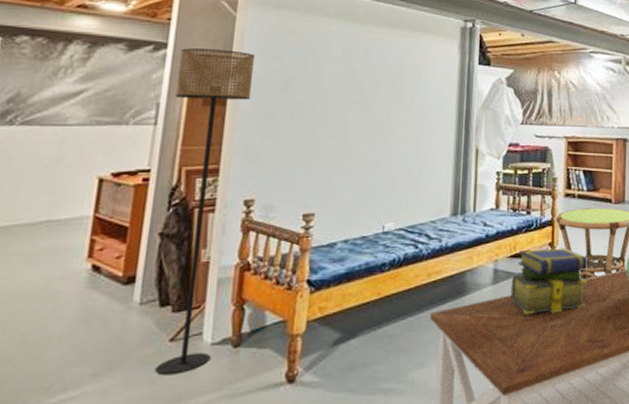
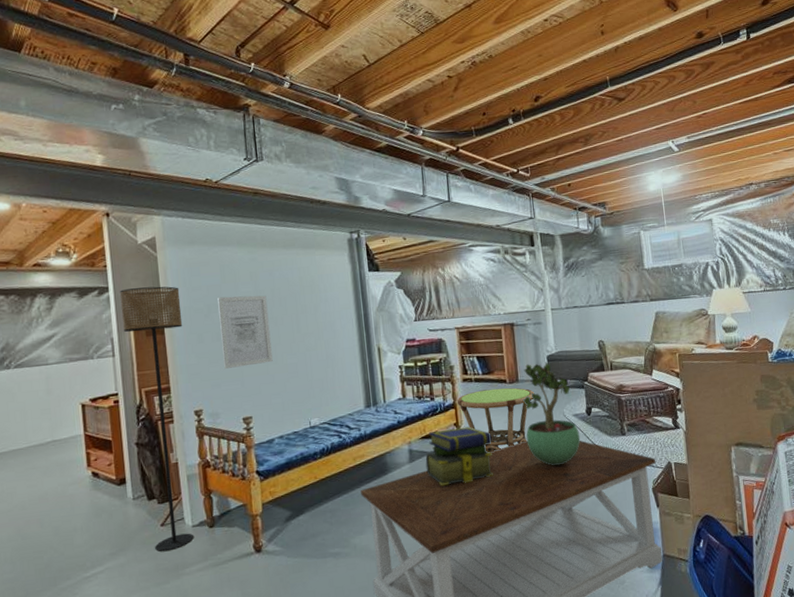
wall art: none [292,71,358,154] -> present [217,295,273,369]

